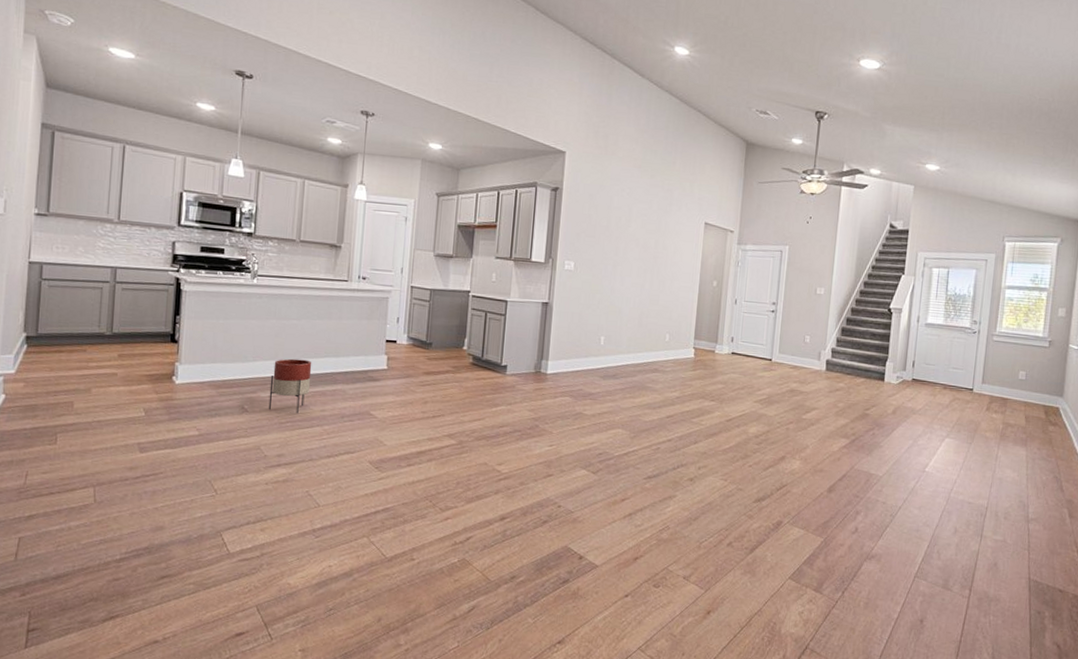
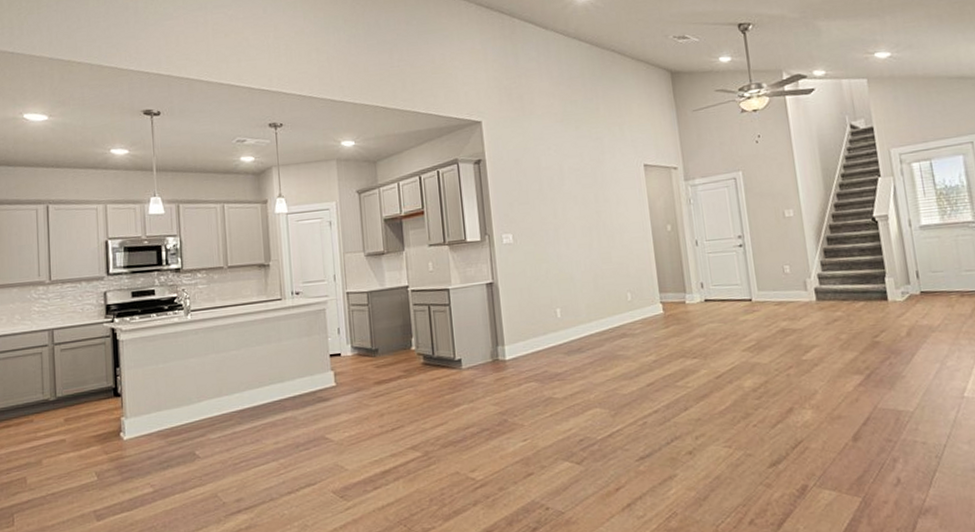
planter: present [268,358,312,414] -> none [218,390,260,451]

